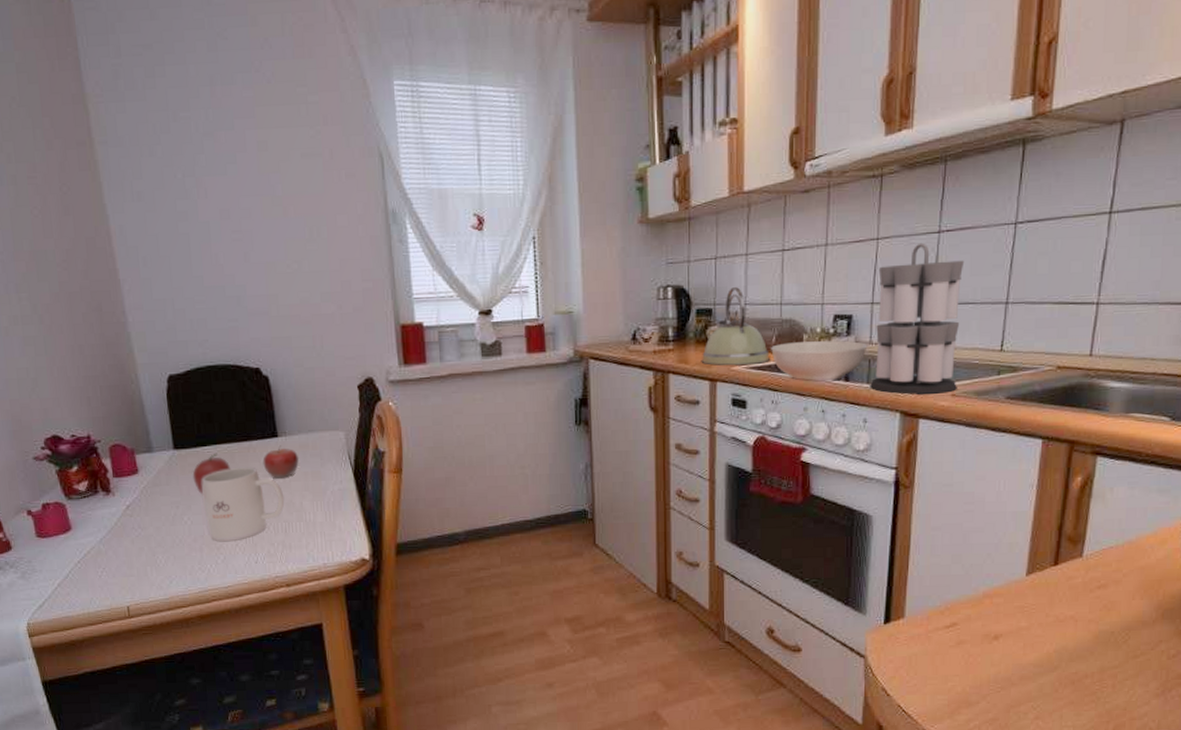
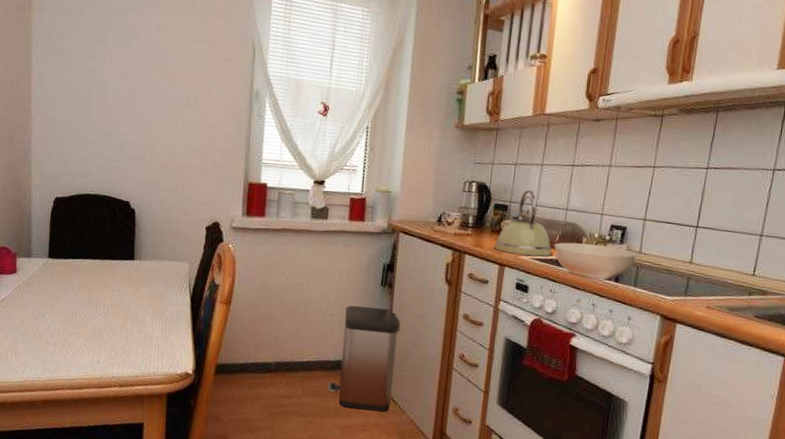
fruit: present [192,454,231,495] -> none [59,266,92,299]
mug: present [201,467,285,542] -> none [63,280,131,342]
fruit: present [263,445,299,477] -> none [118,267,148,294]
pedal bin: none [528,450,604,570] -> present [326,305,400,412]
spice rack: present [870,242,965,395] -> none [636,175,727,305]

